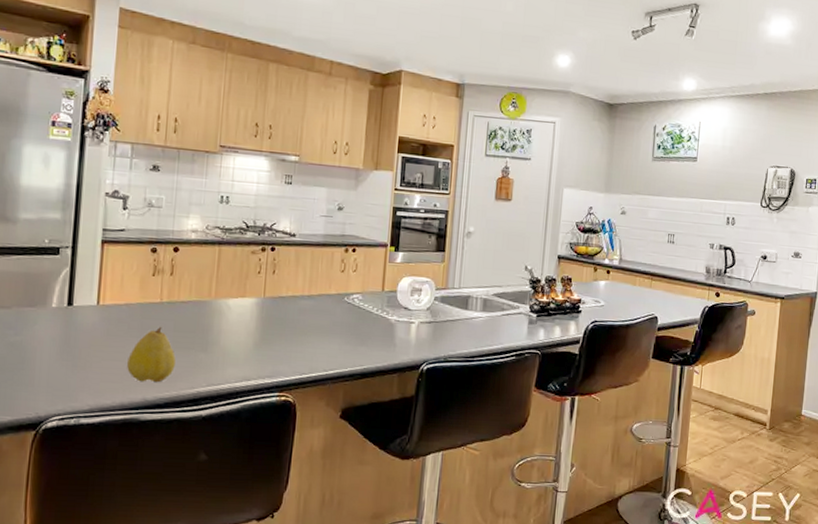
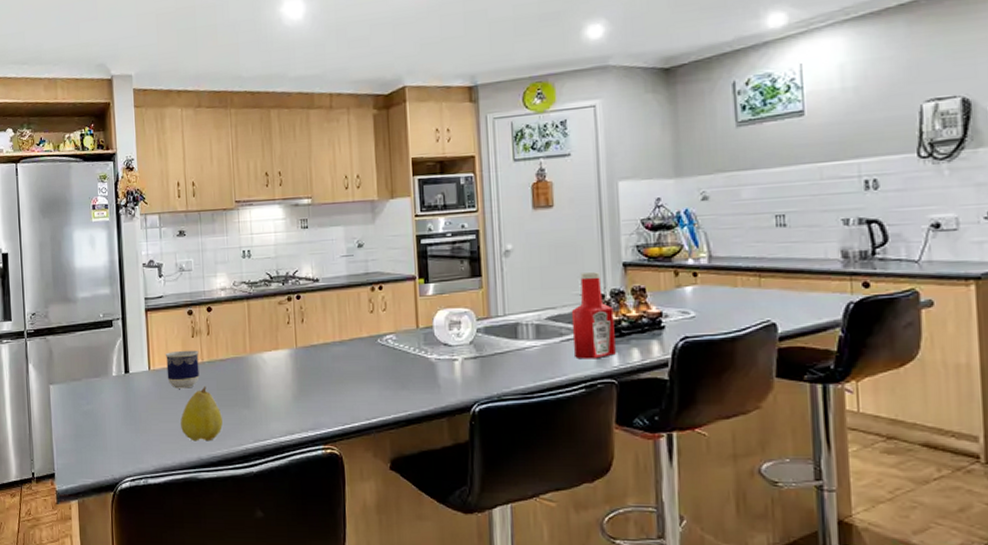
cup: none [118,288,158,328] -> present [165,350,200,389]
ketchup bottle: none [510,260,546,333] -> present [571,272,616,359]

